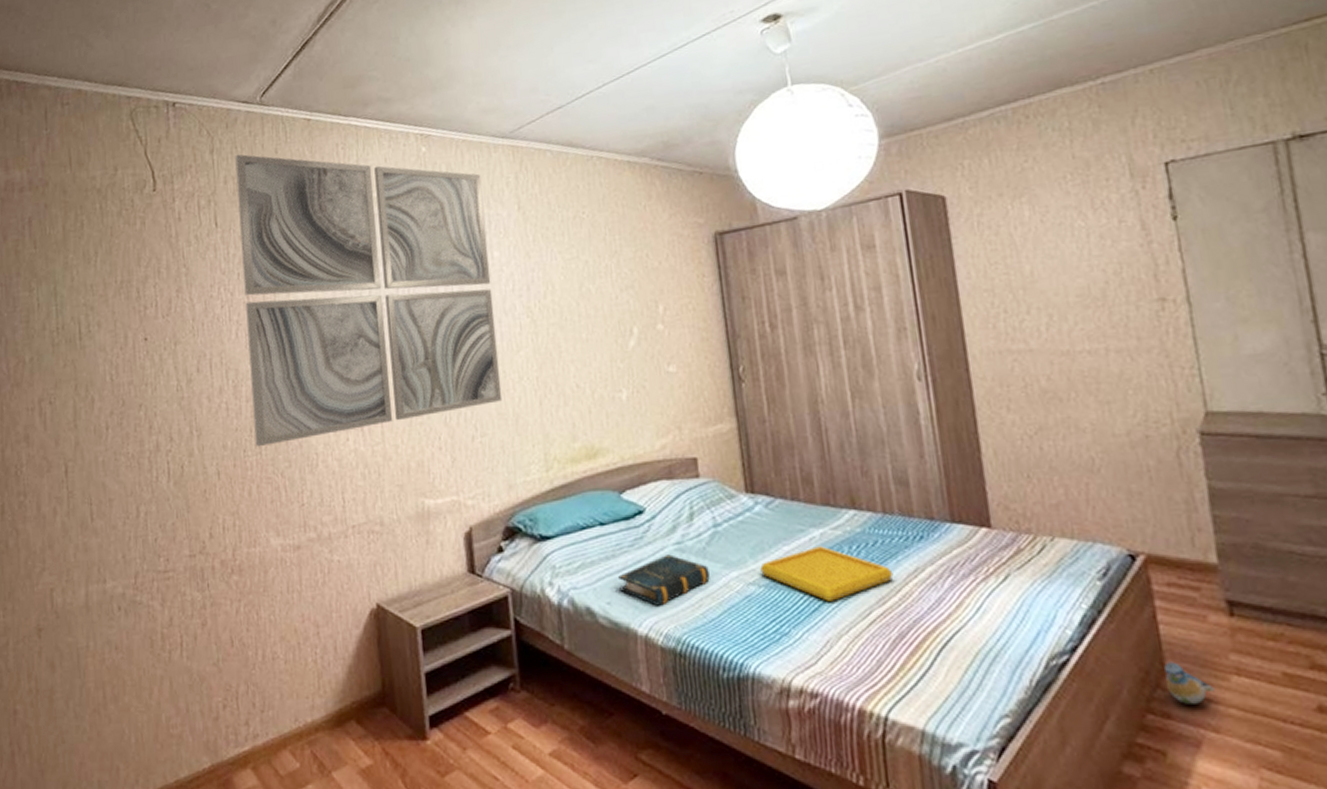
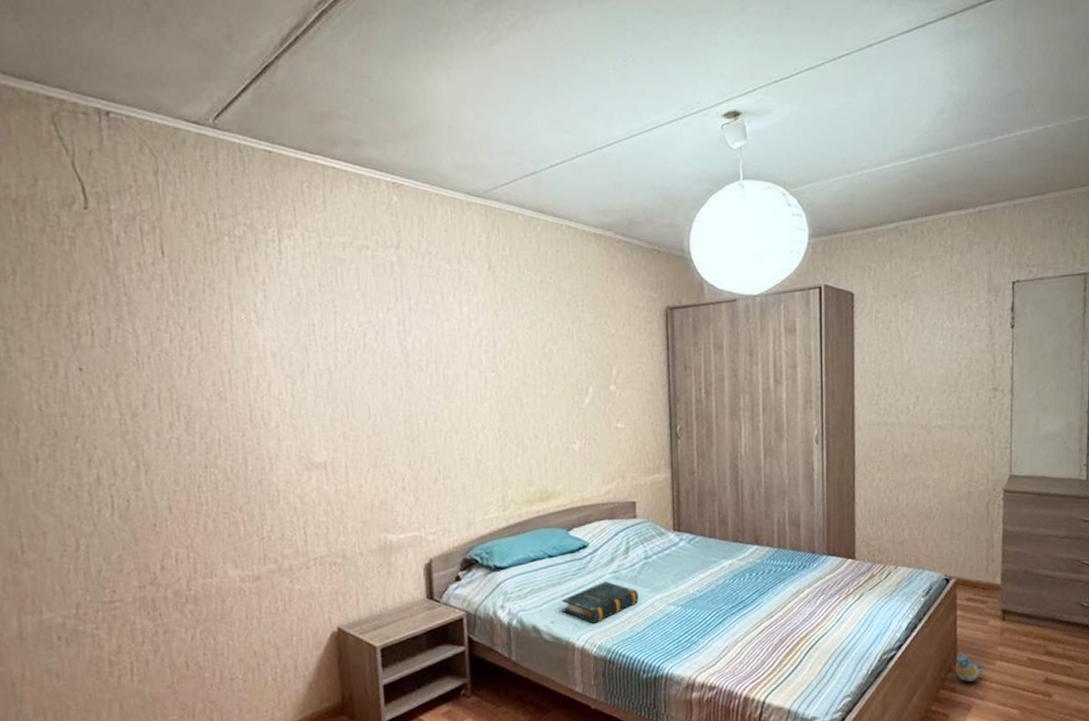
wall art: present [235,154,503,448] -> none [184,179,466,484]
serving tray: present [760,546,894,602] -> none [680,573,781,617]

